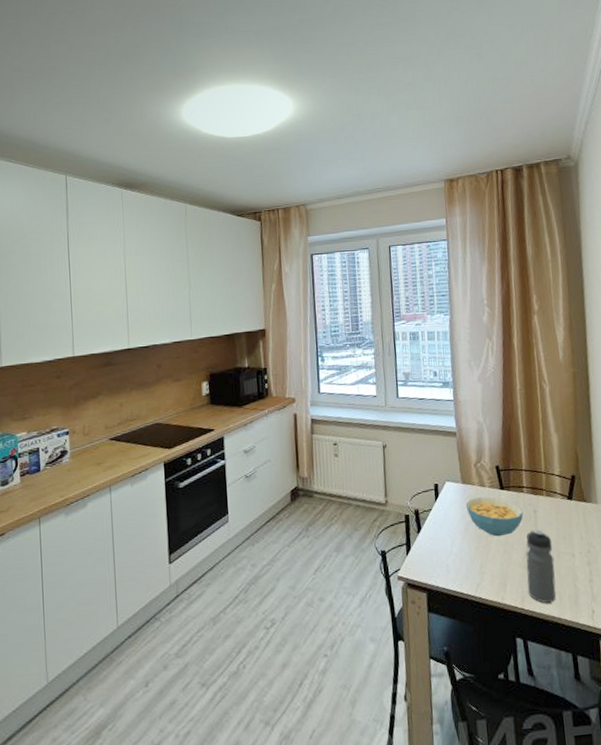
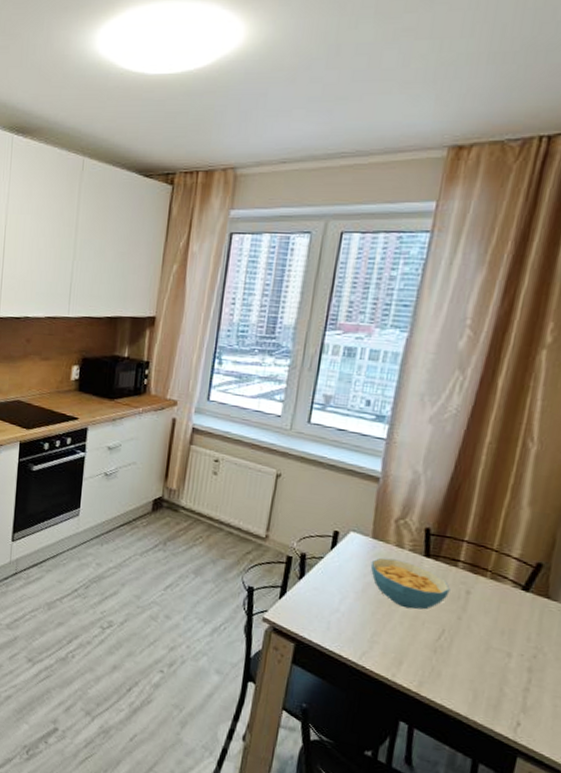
water bottle: present [526,529,556,604] -> none [430,613,483,699]

